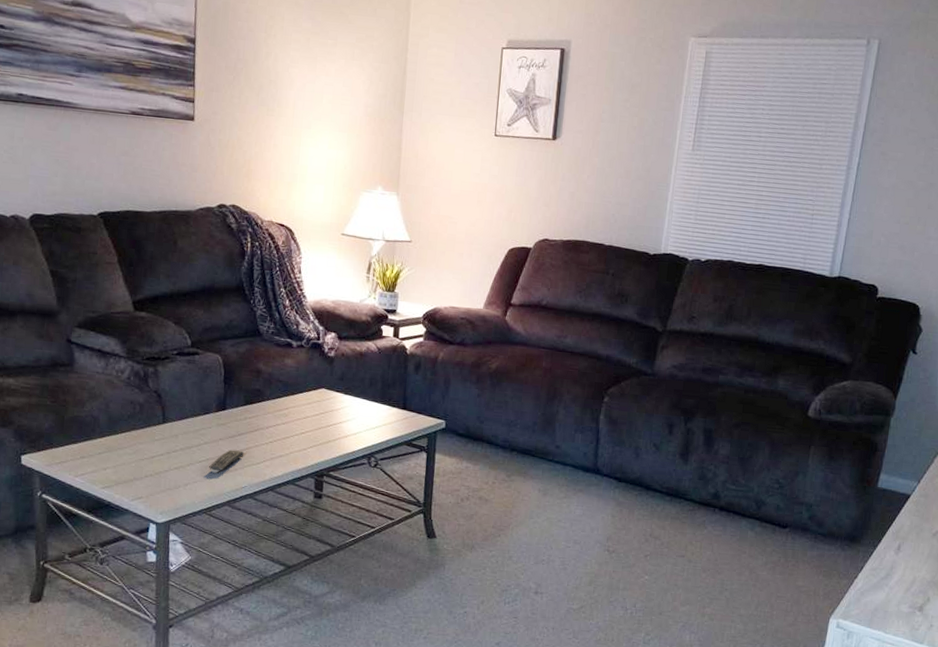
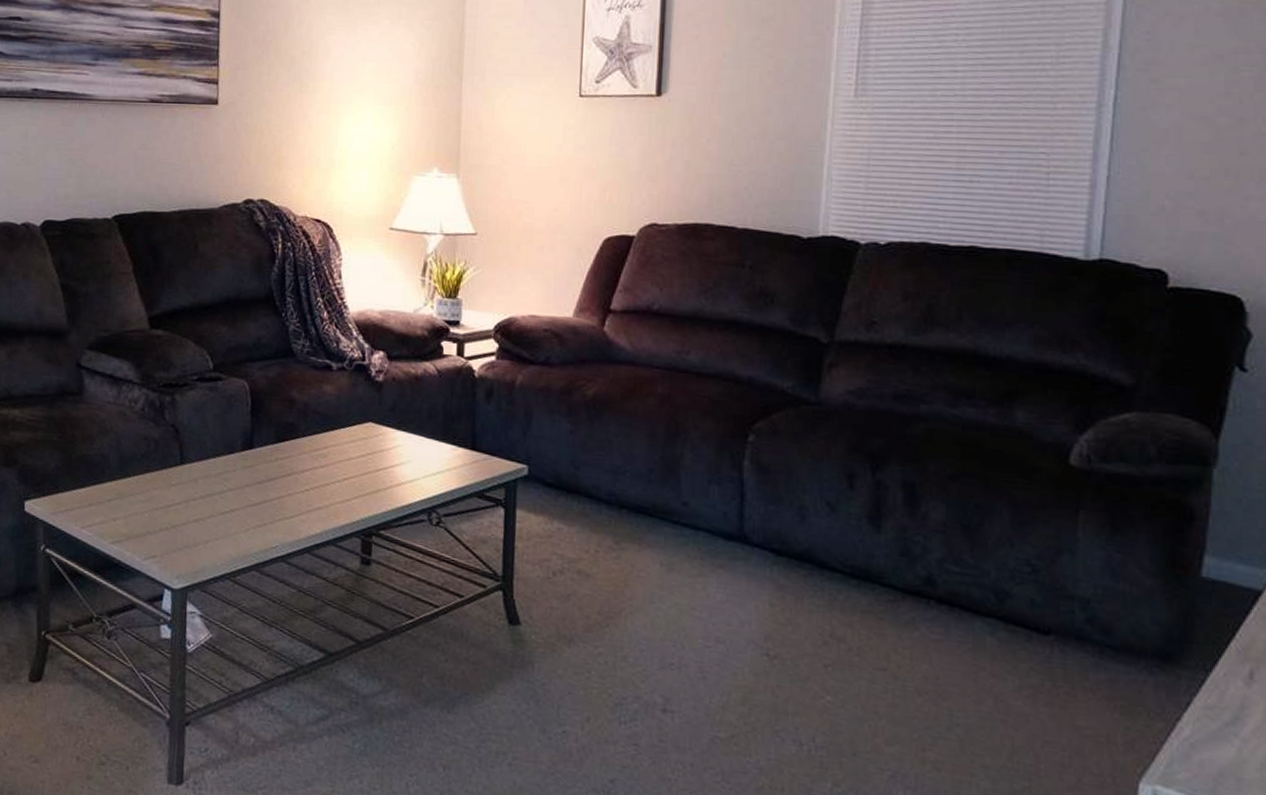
remote control: present [209,449,245,473] -> none [233,498,275,528]

